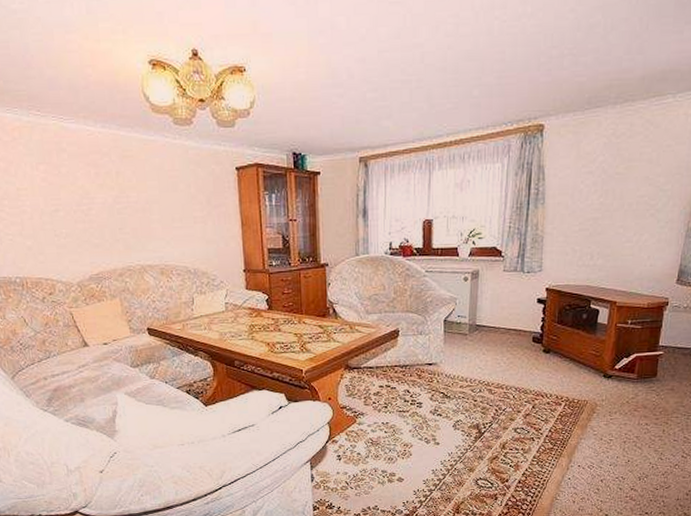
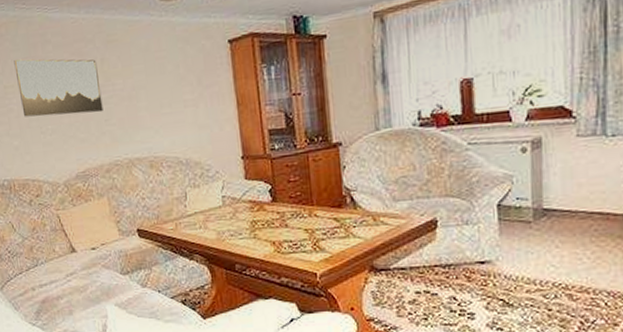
wall art: none [27,164,118,221] -> present [14,59,103,117]

